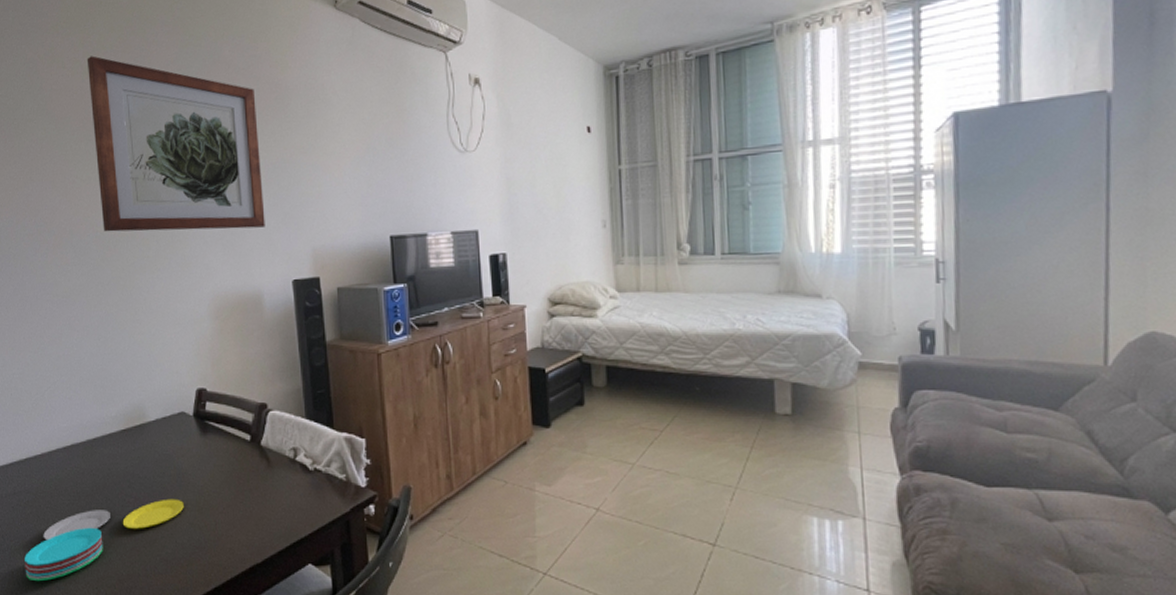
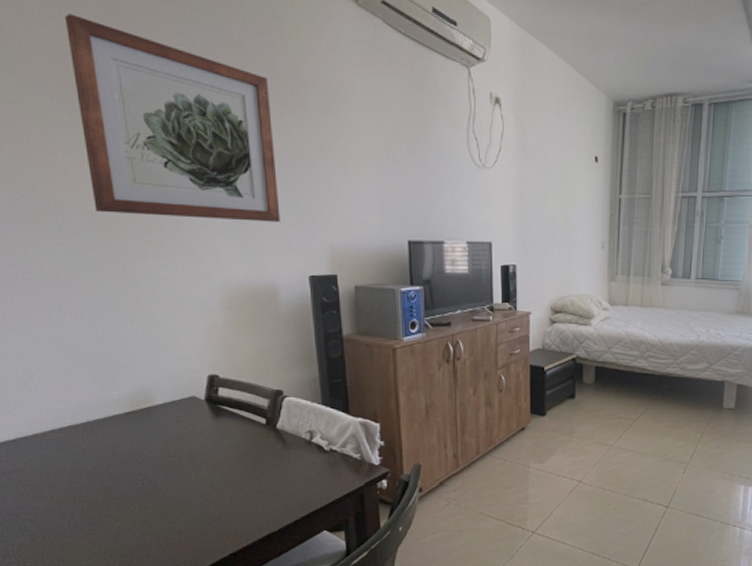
plate: present [25,498,184,582] -> none [20,476,197,555]

